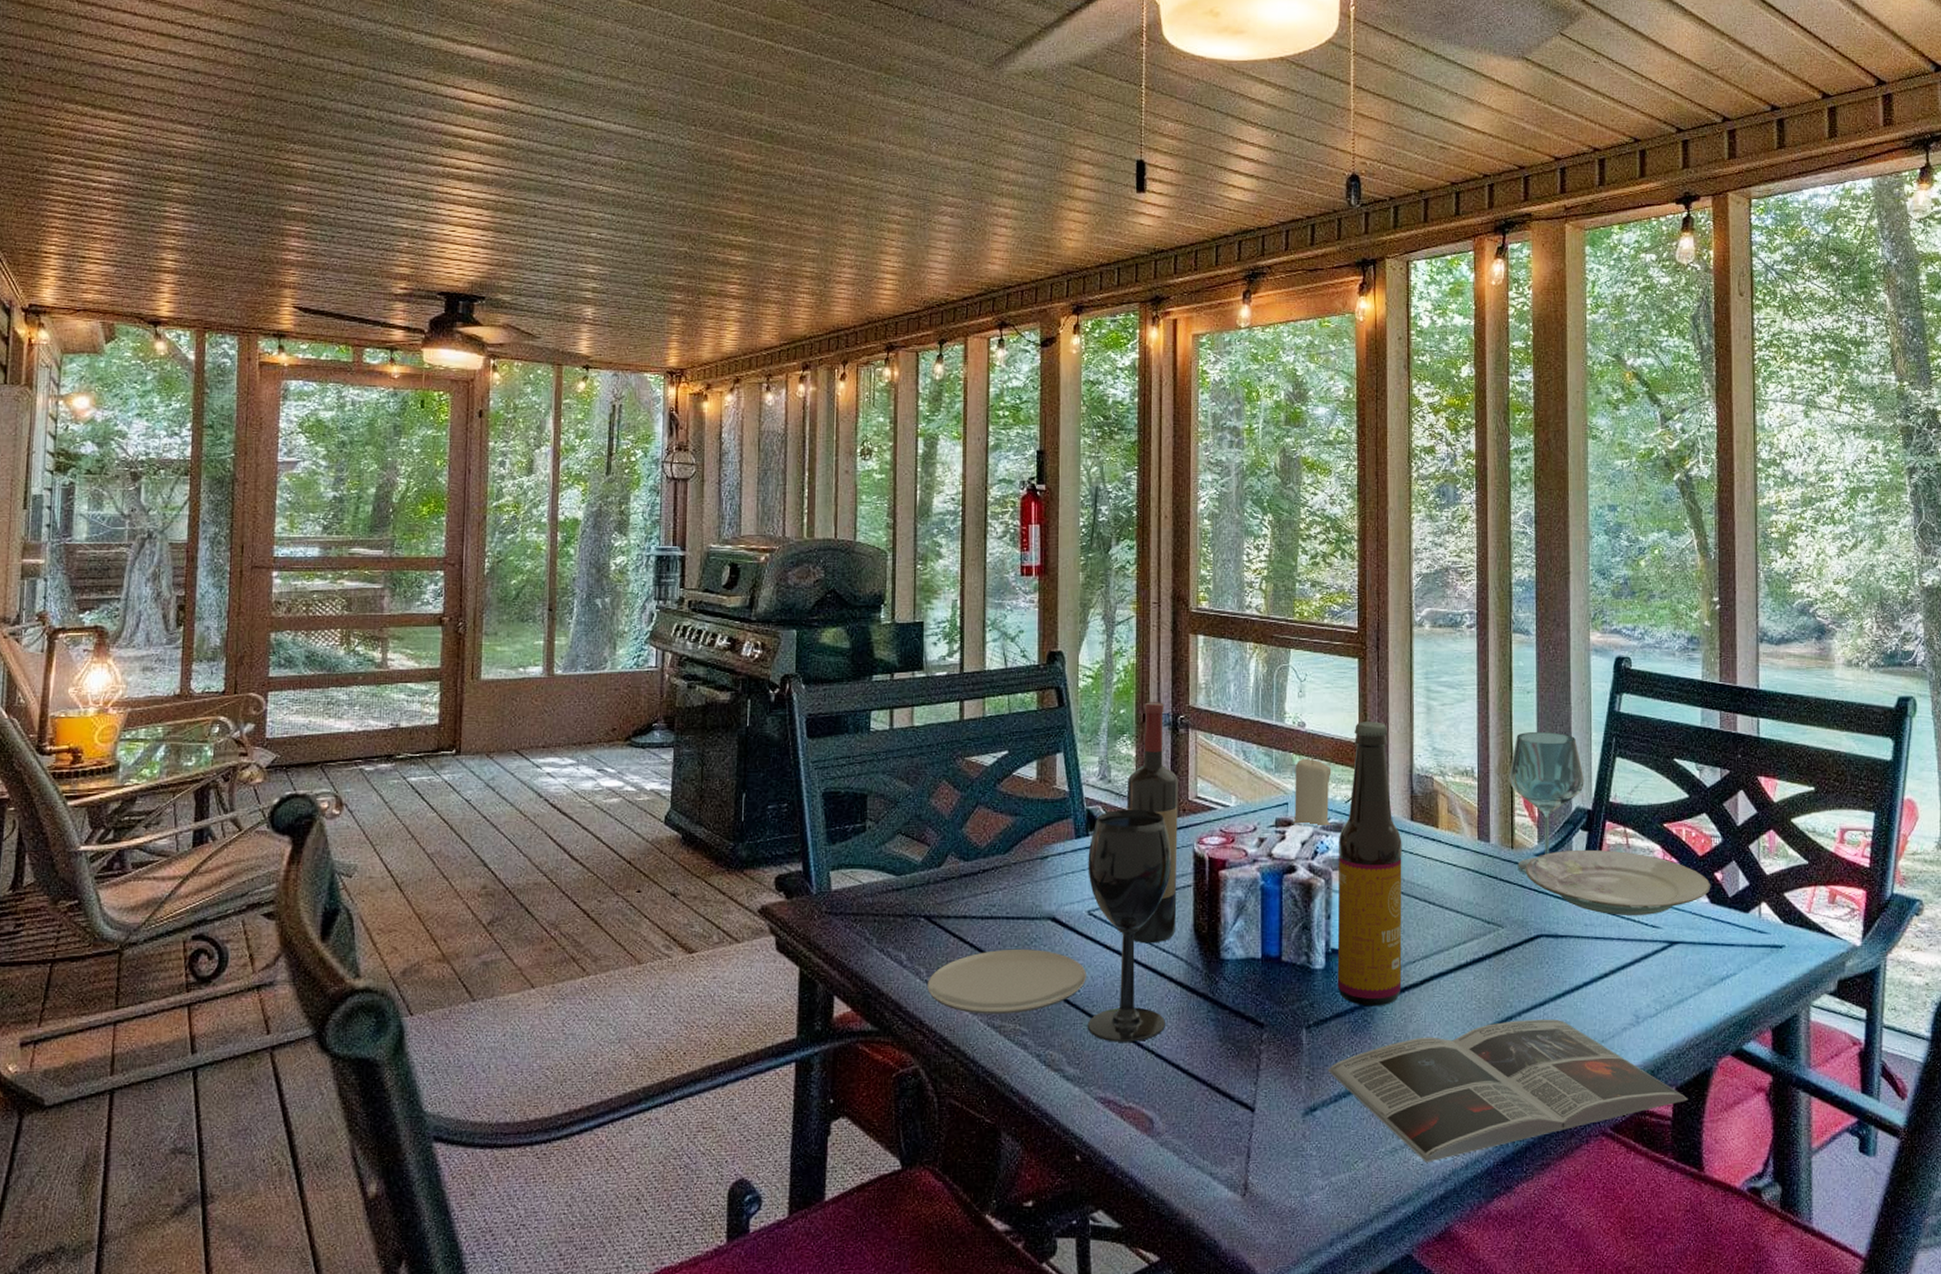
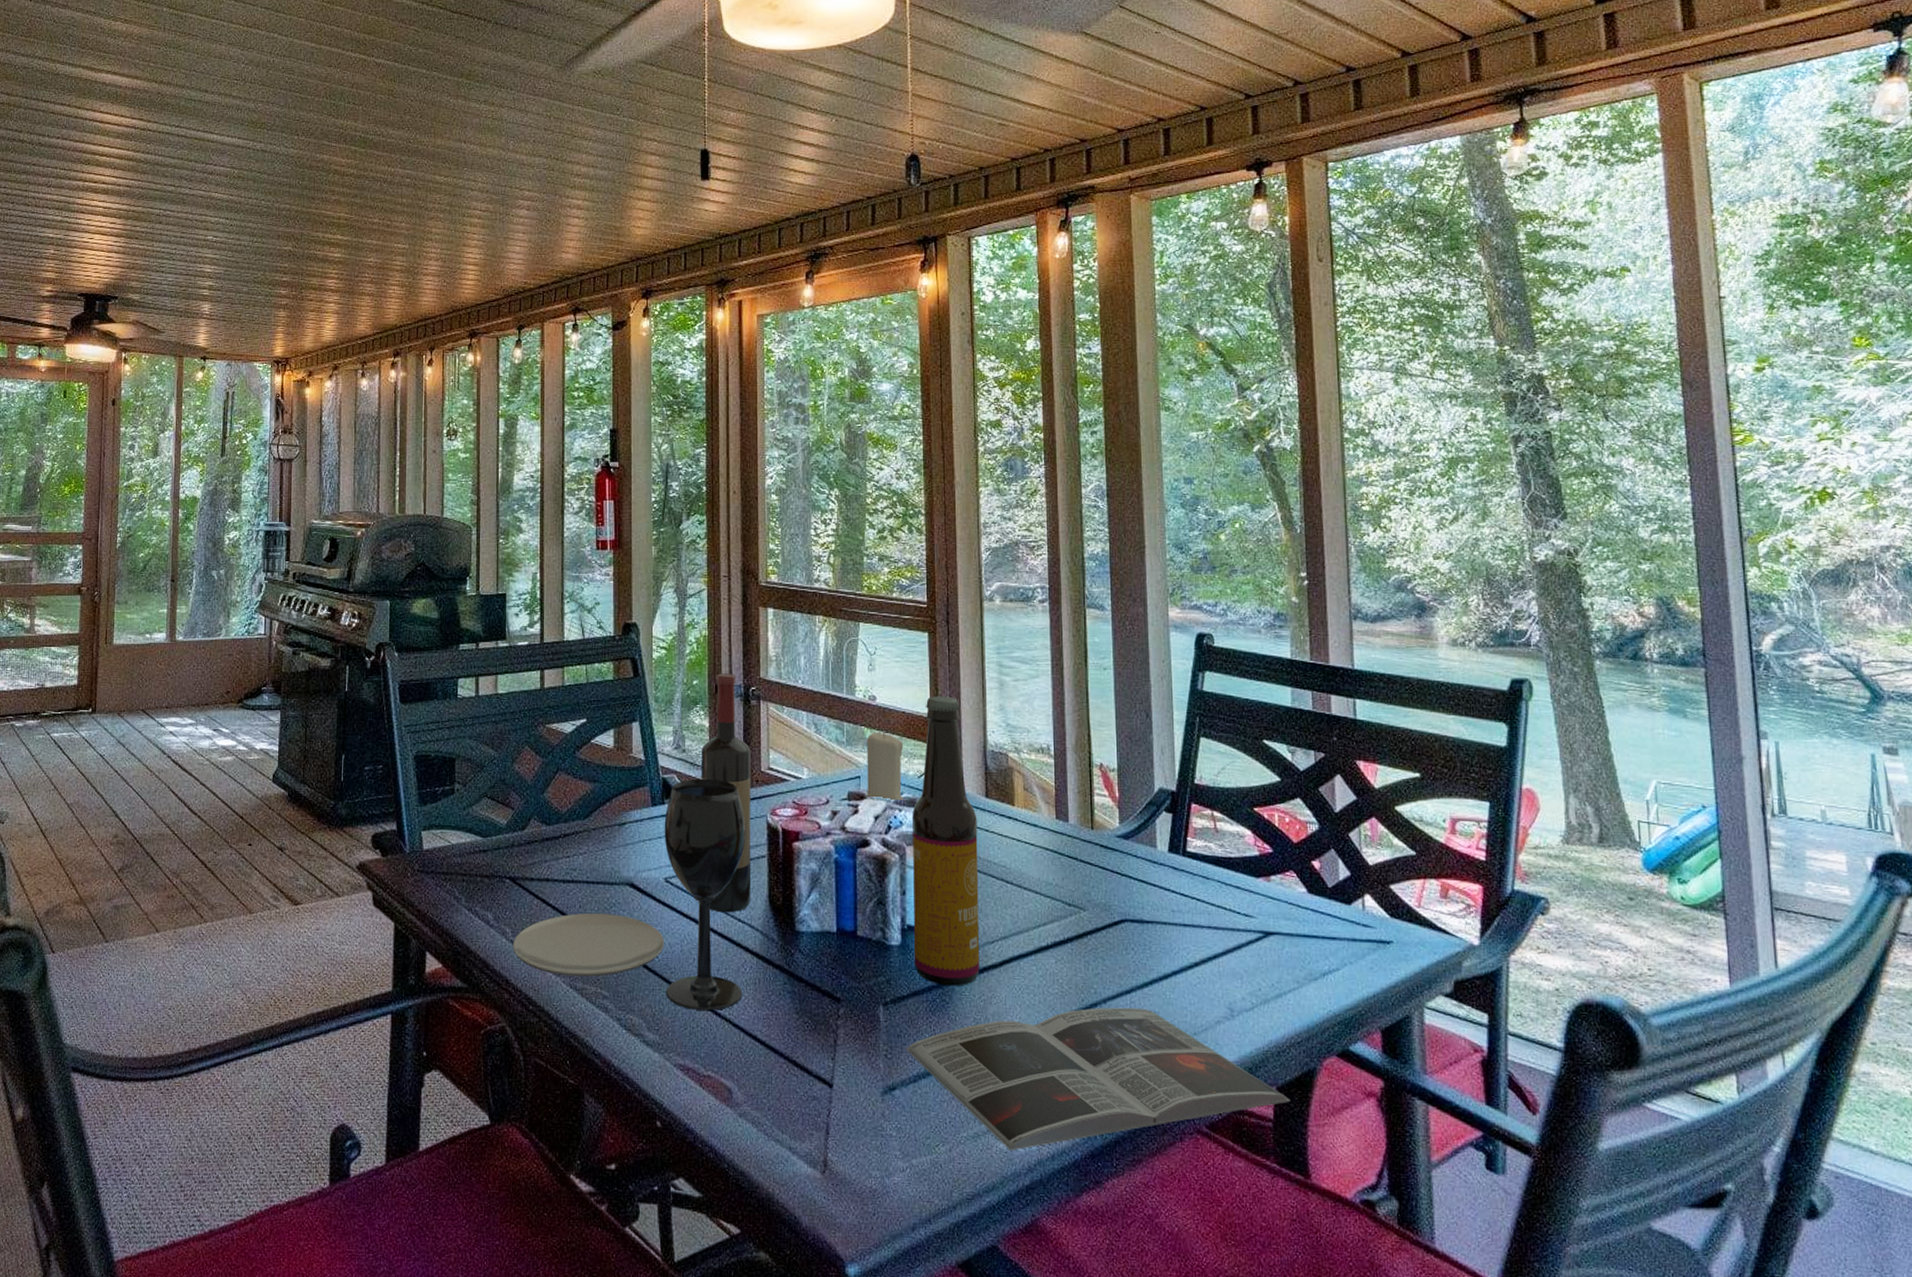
wine glass: present [1509,731,1584,874] -> none [1086,709,1167,856]
plate: present [1525,849,1711,915] -> none [1106,832,1308,903]

